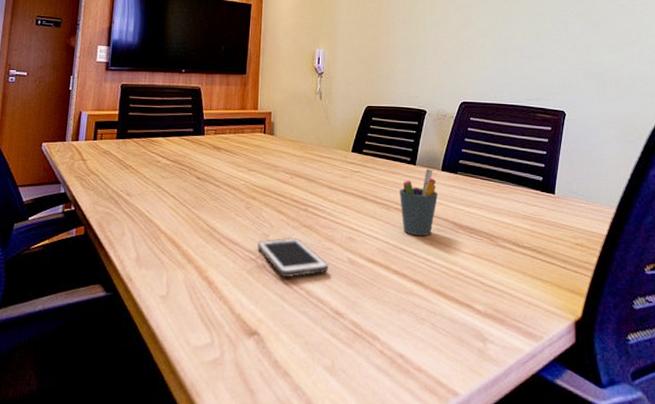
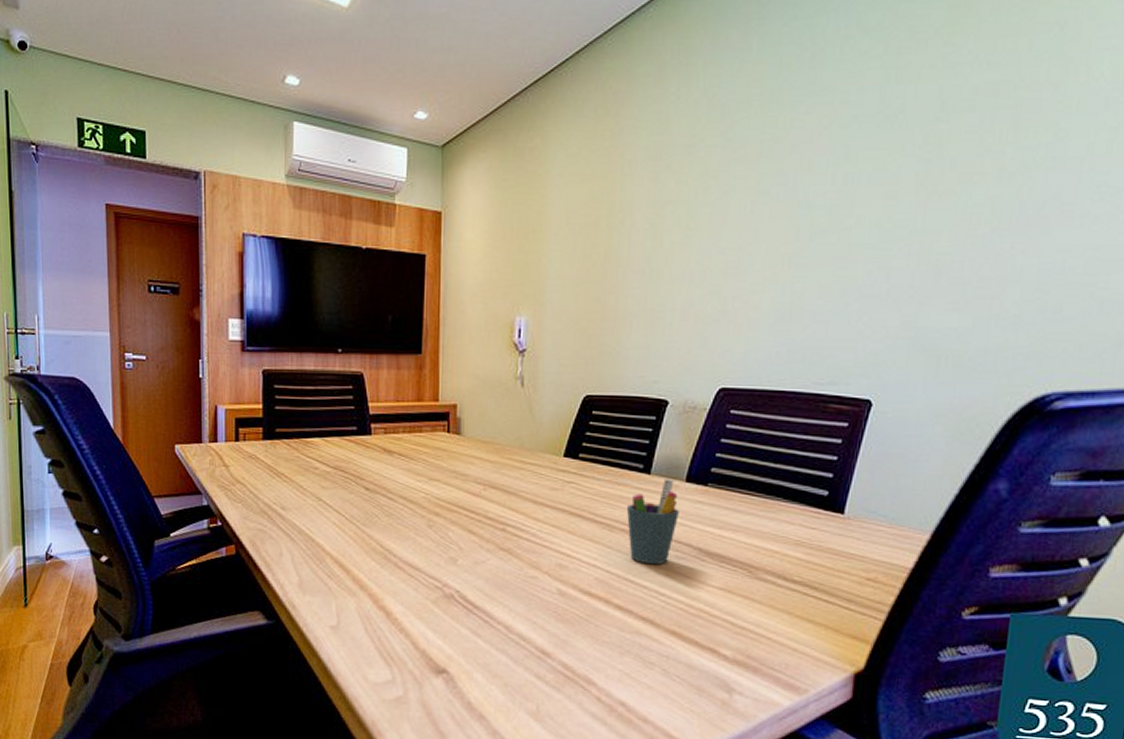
cell phone: present [258,237,328,278] -> none [444,562,532,611]

